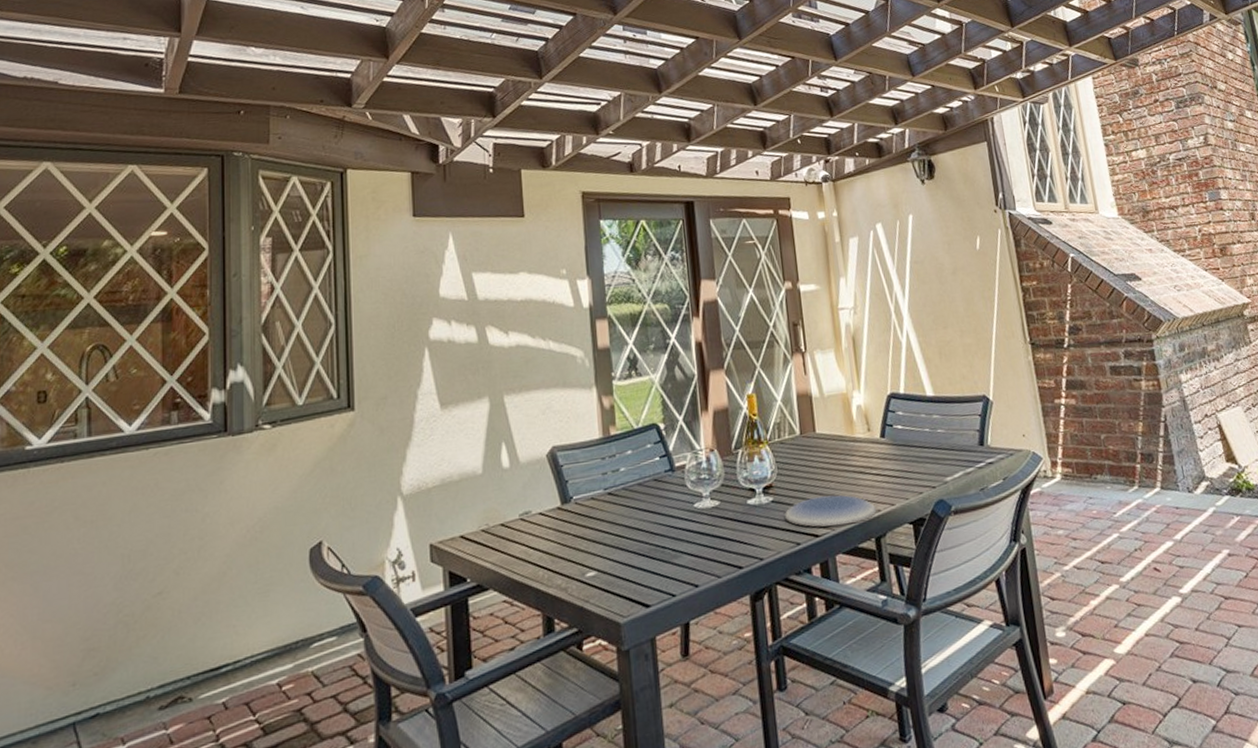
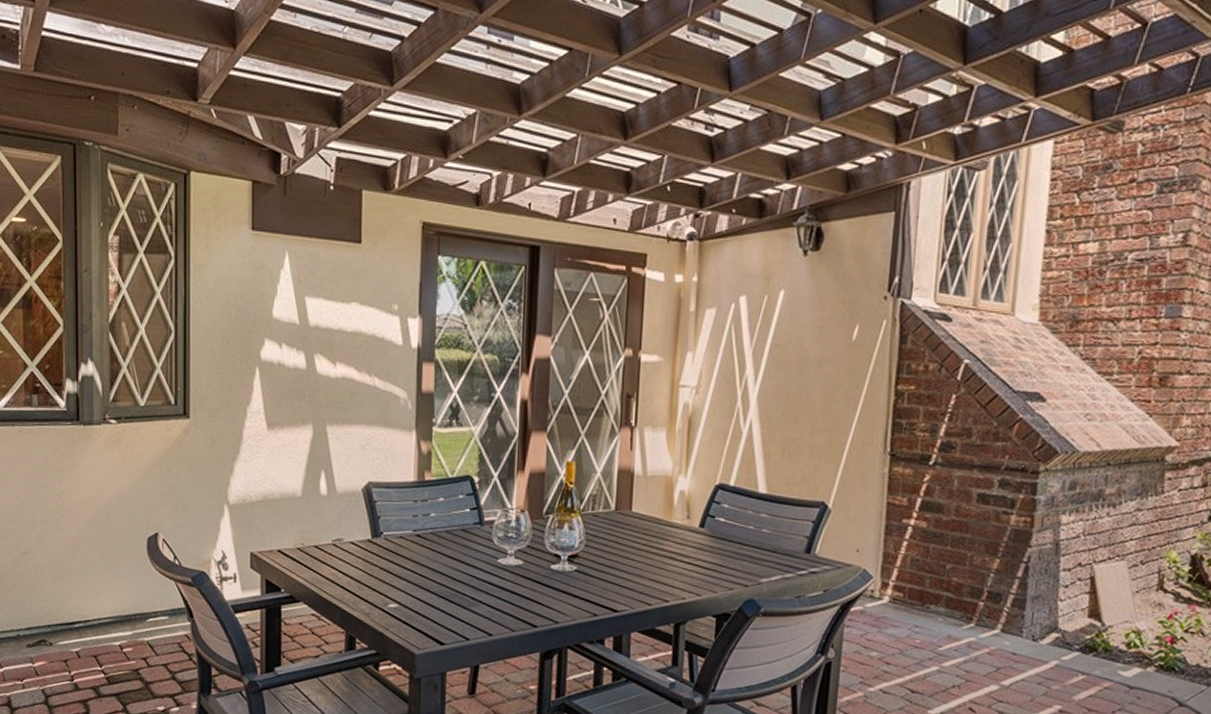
plate: present [785,495,877,527] -> none [586,574,681,606]

